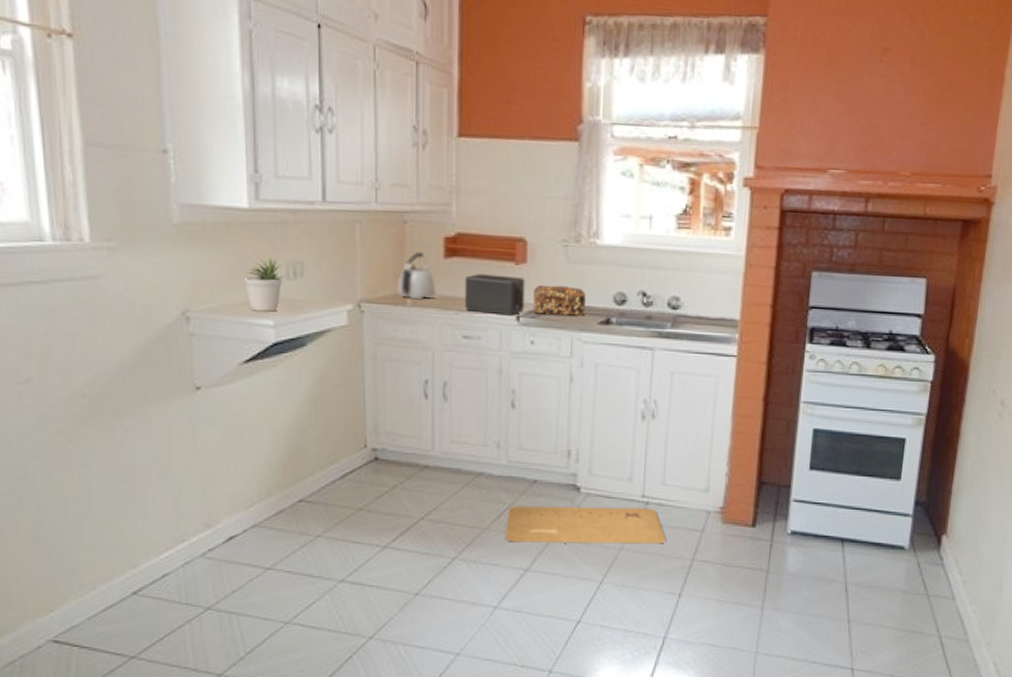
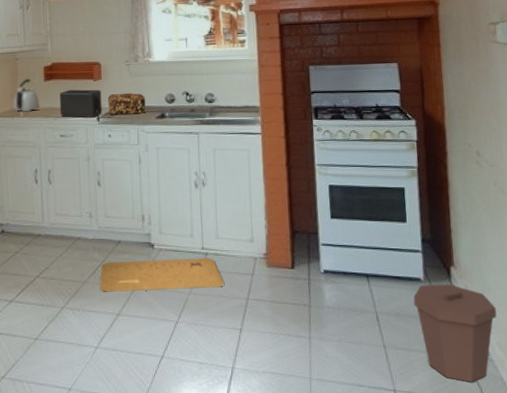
trash can: none [892,555,985,664] -> present [413,284,497,383]

